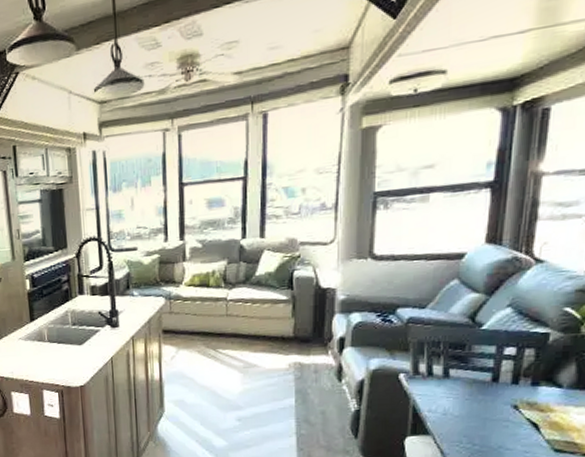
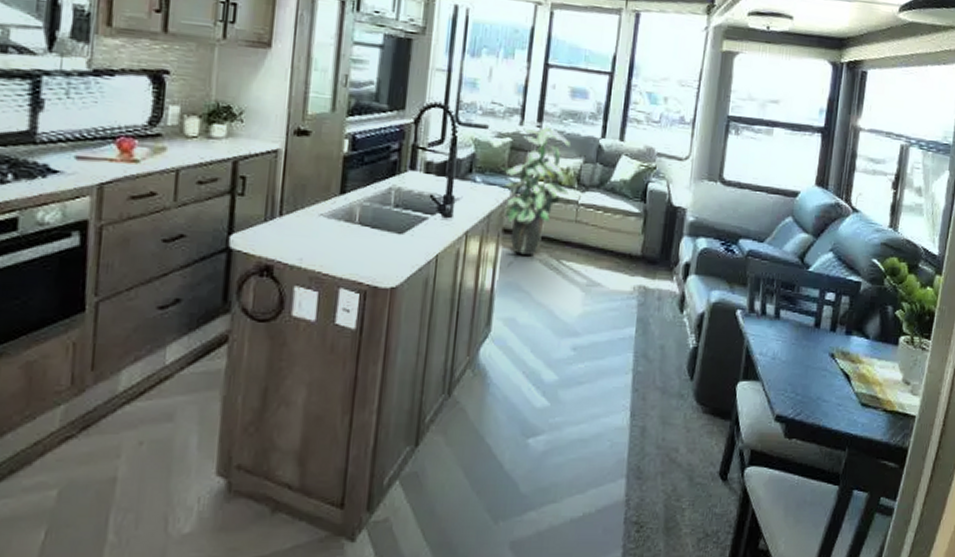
indoor plant: none [153,235,217,349] -> present [501,120,570,255]

